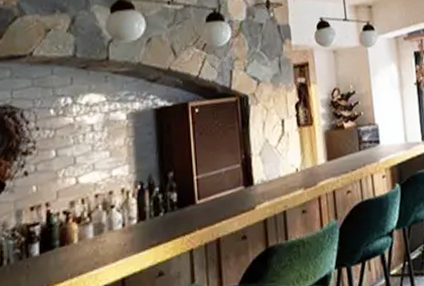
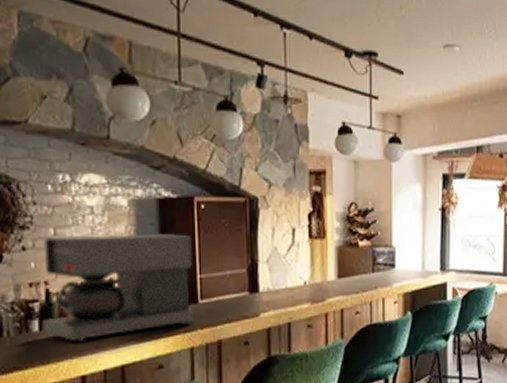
coffee maker: none [42,139,193,261] -> present [42,234,195,343]

